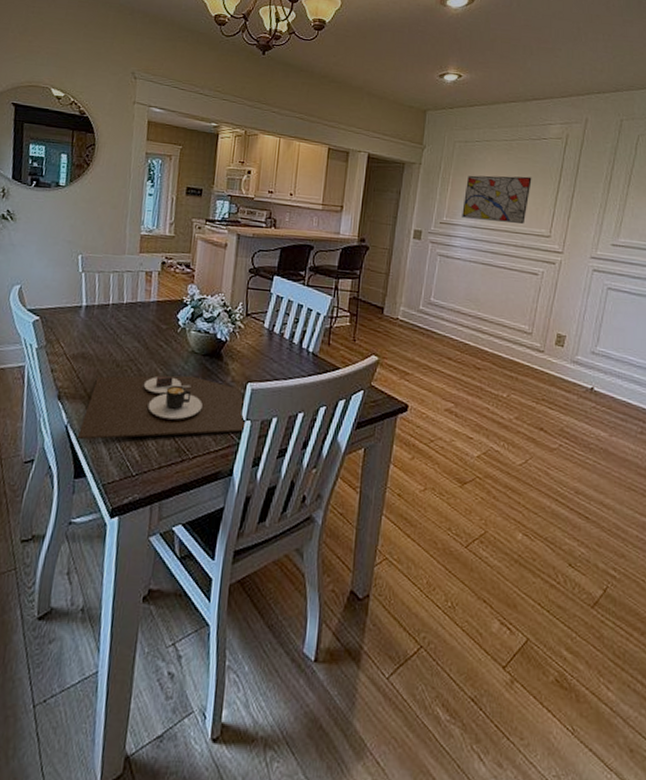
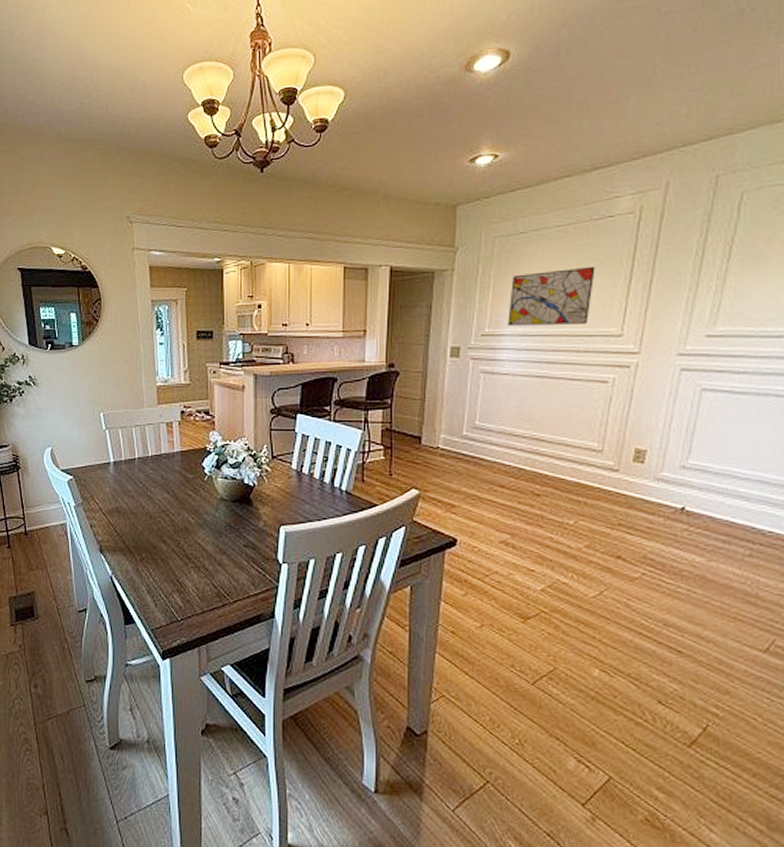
place setting: present [76,375,246,440] -> none [122,522,283,589]

